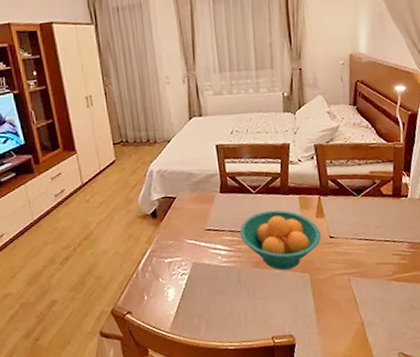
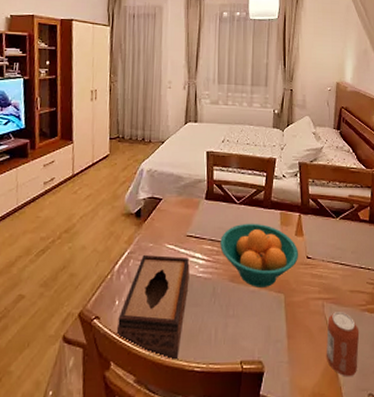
tissue box: none [149,250,214,342] -> present [116,254,190,360]
can: none [354,283,388,340] -> present [326,312,360,376]

